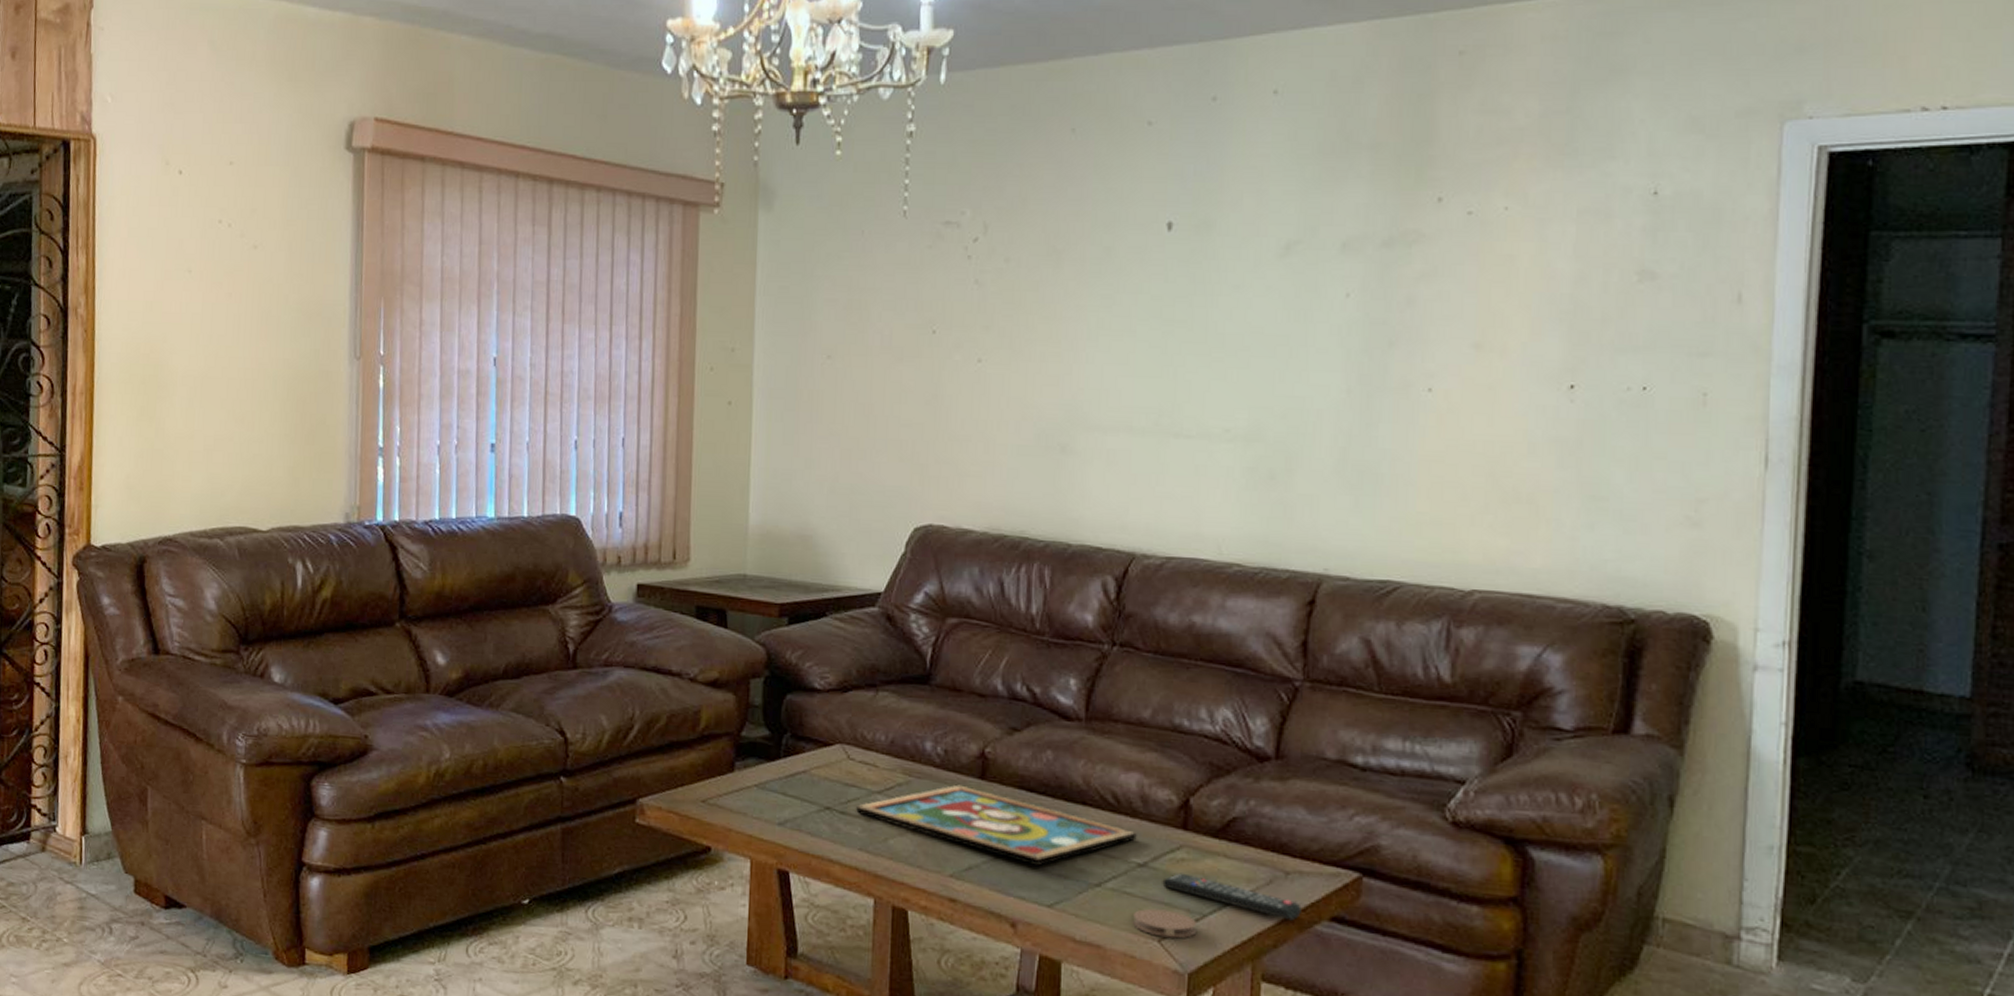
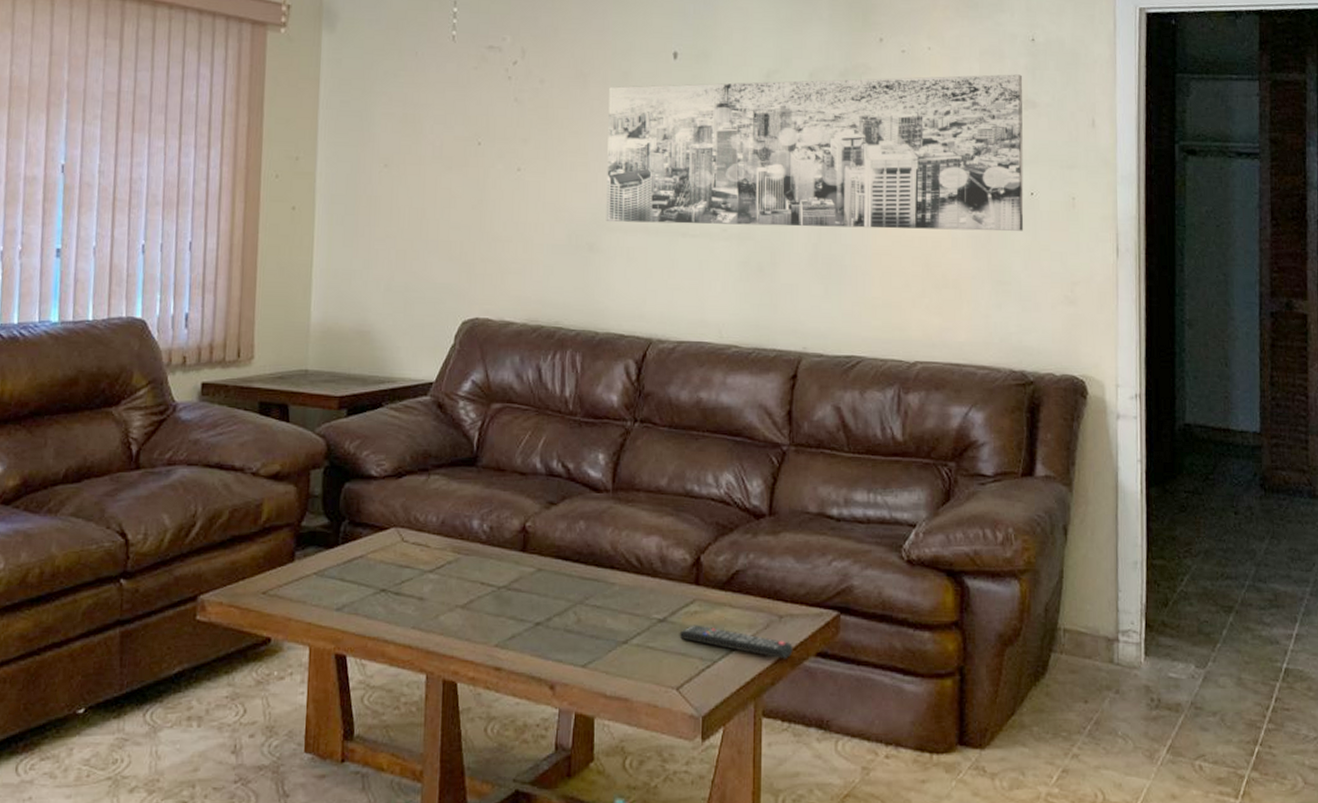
framed painting: present [856,784,1137,866] -> none [410,558,657,629]
wall art: none [1081,238,1639,435] -> present [606,74,1024,231]
coaster: present [1133,908,1196,939] -> none [655,659,708,685]

